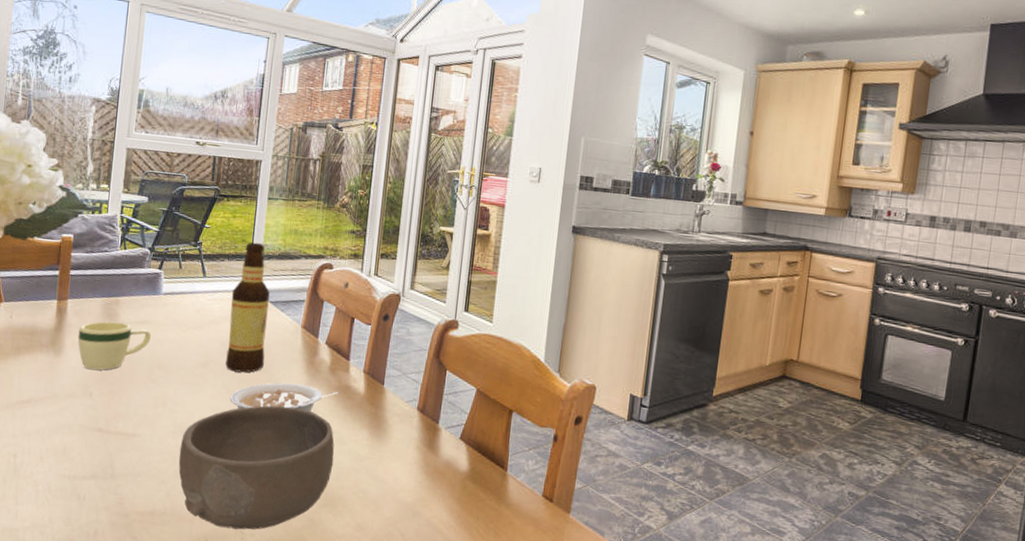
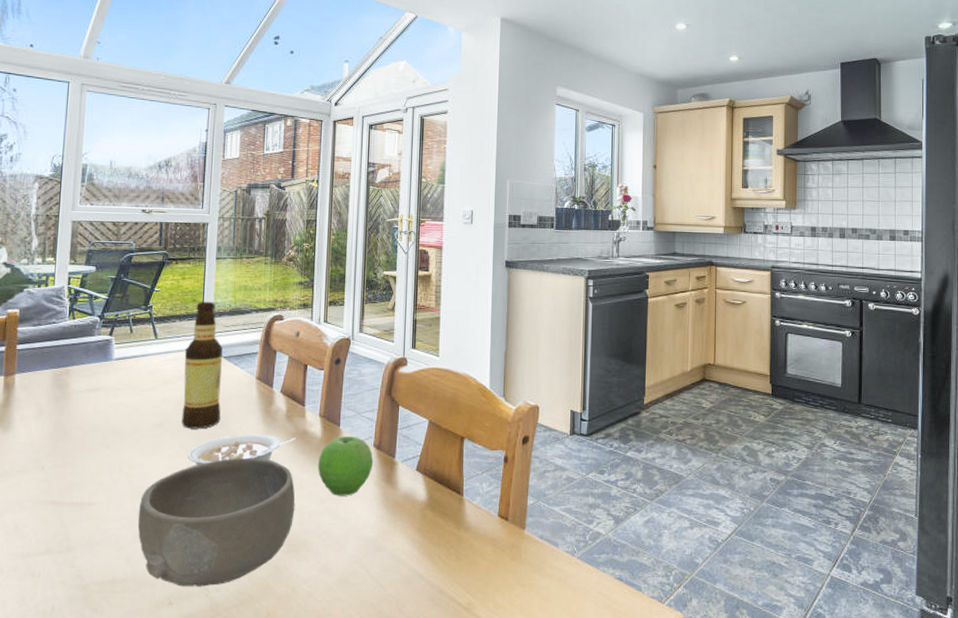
mug: present [77,321,151,371] -> none [27,392,104,443]
fruit: none [358,395,416,457] -> present [317,436,374,496]

